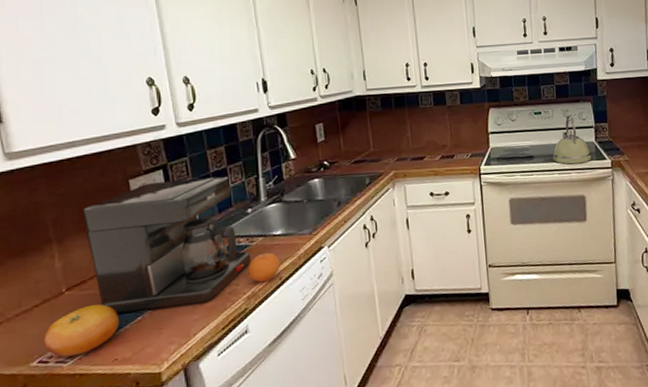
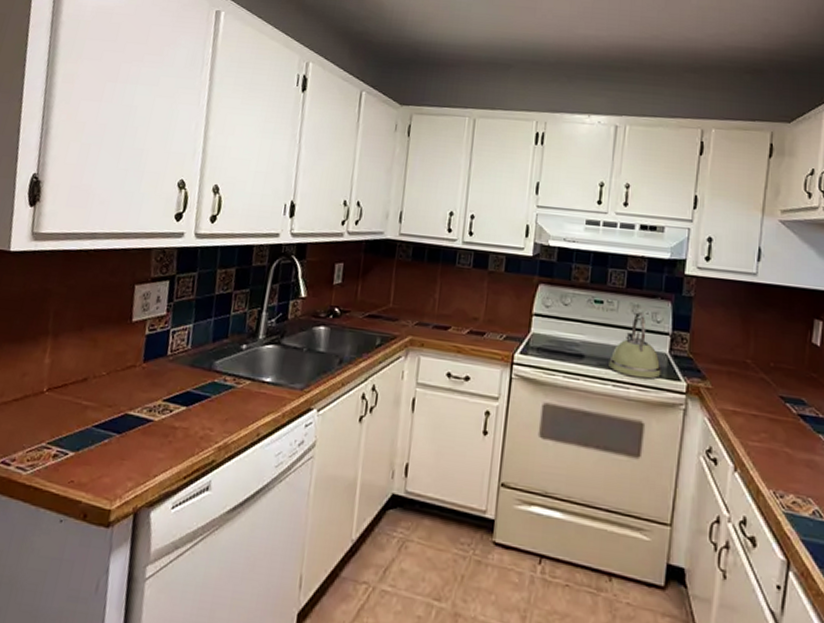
fruit: present [44,303,120,357] -> none [11,412,88,466]
coffee maker: present [82,176,252,314] -> none [73,292,234,441]
fruit: present [248,252,281,283] -> none [225,399,263,435]

